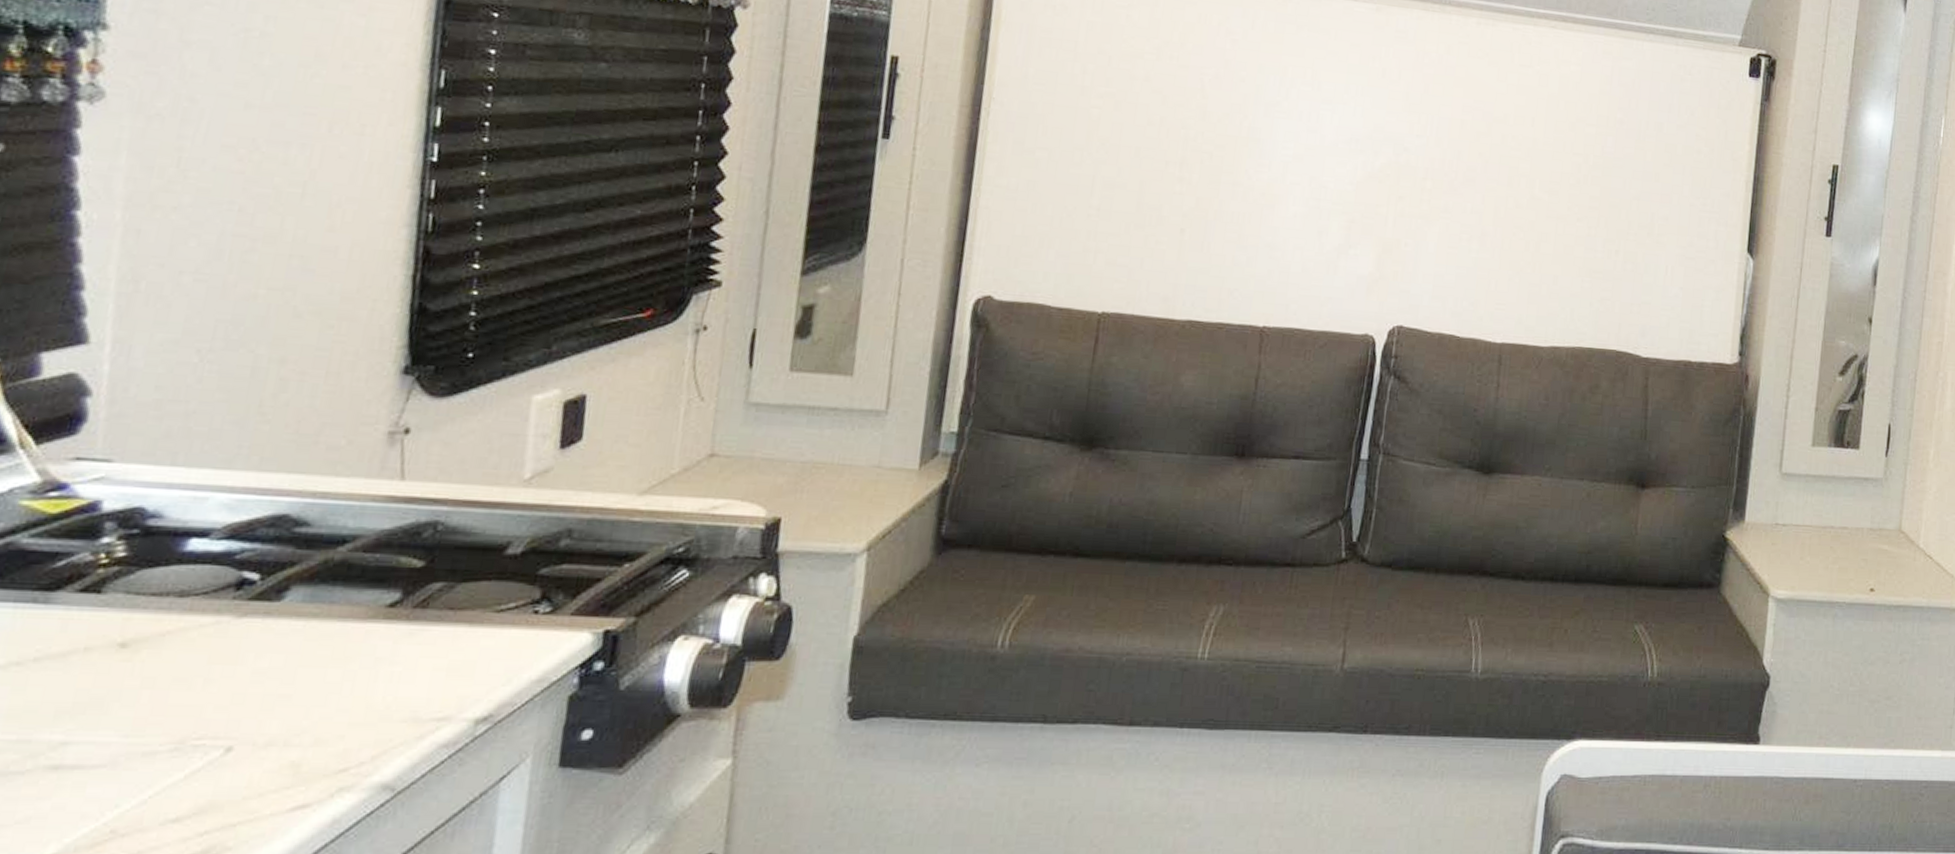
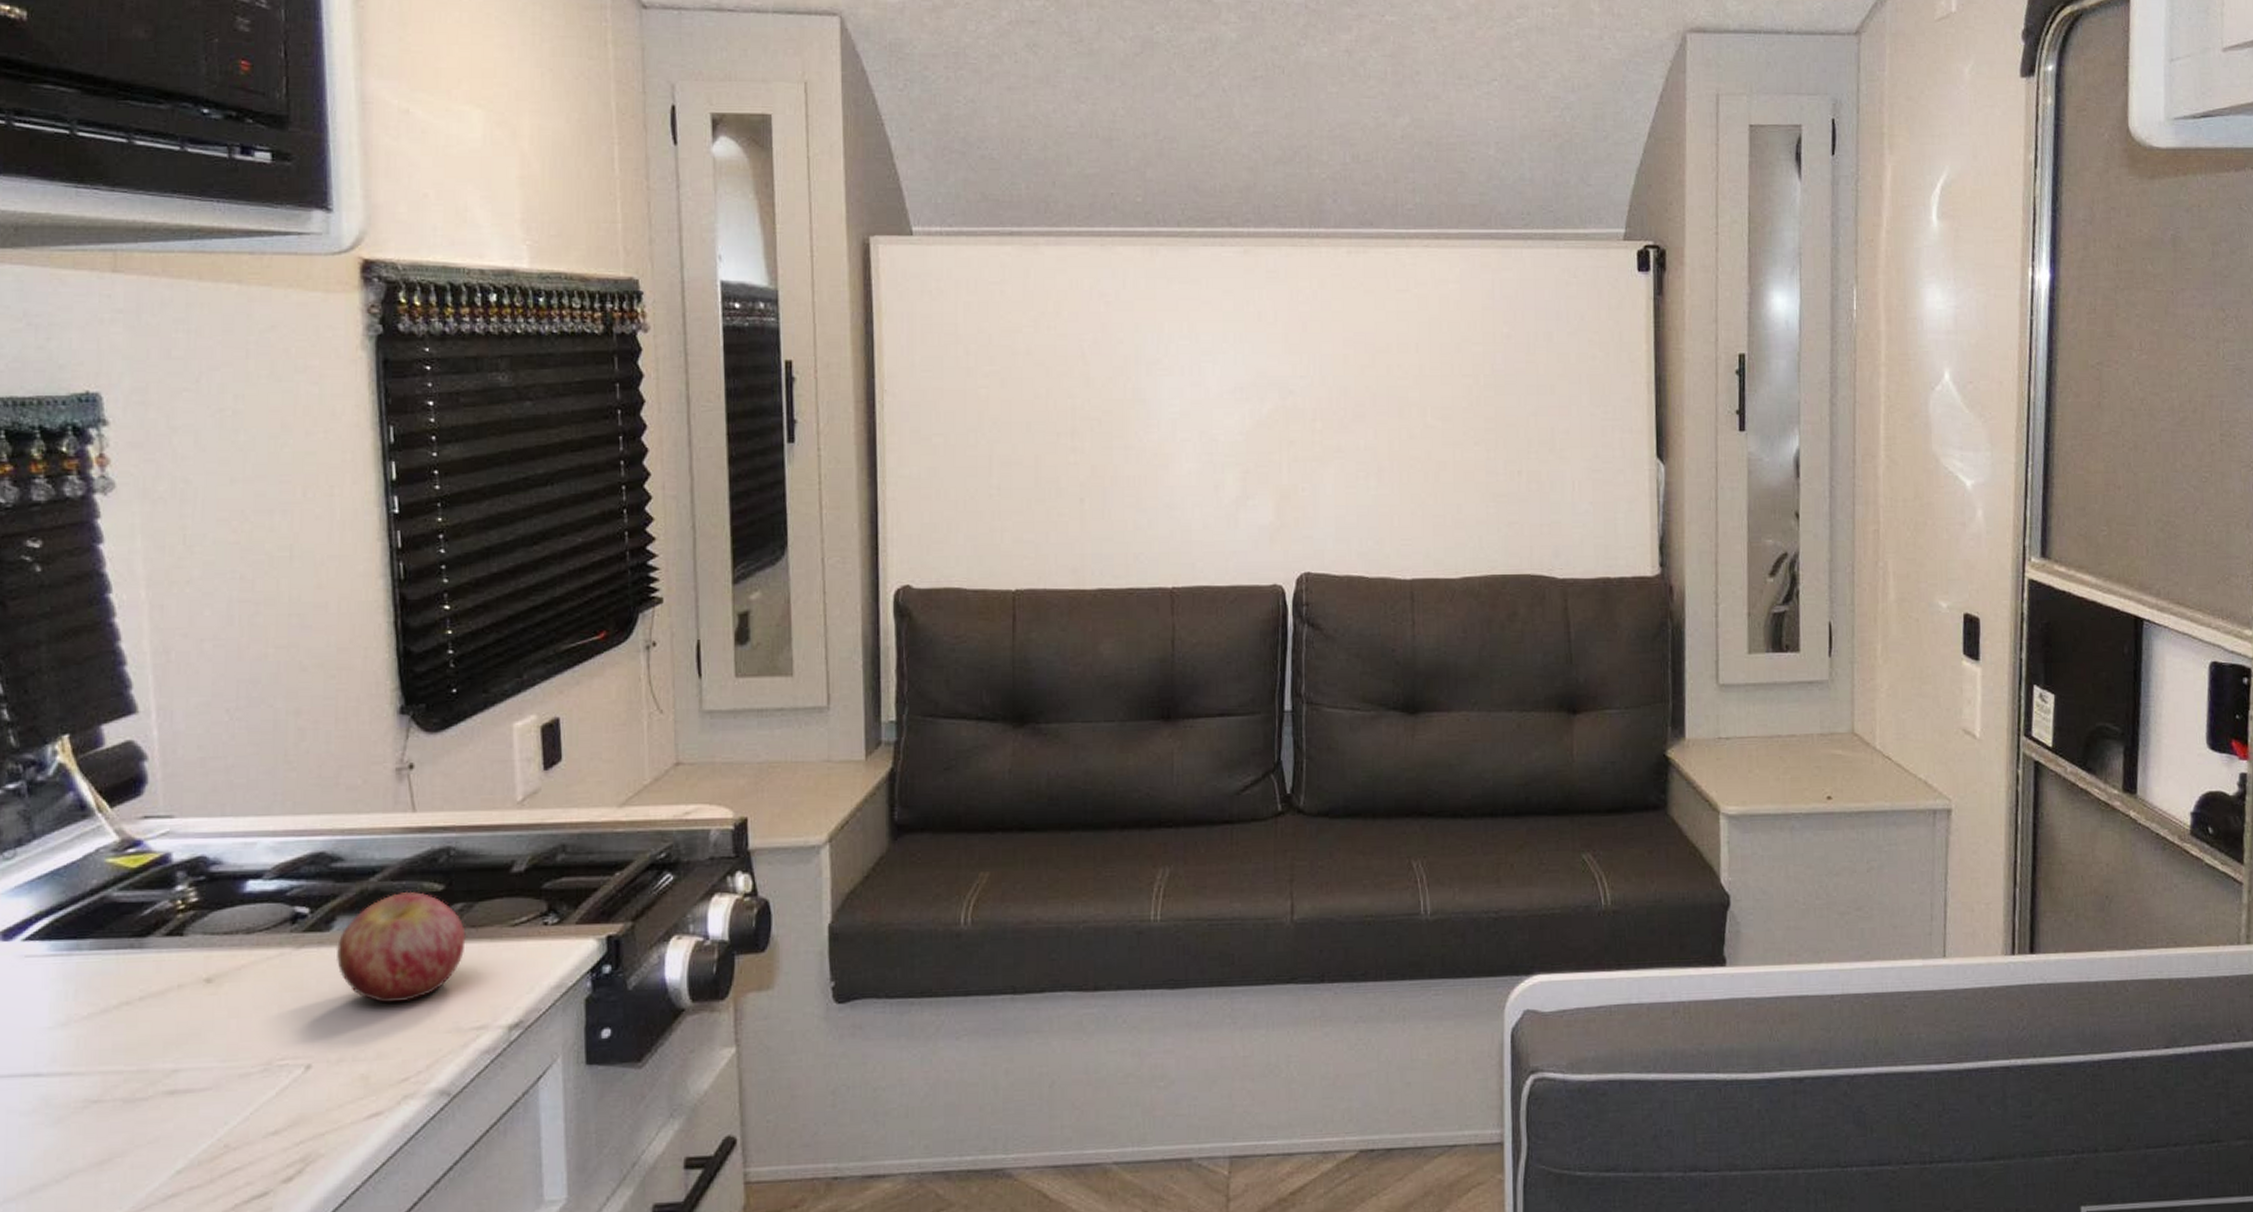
apple: none [283,565,442,686] -> present [336,891,466,1003]

